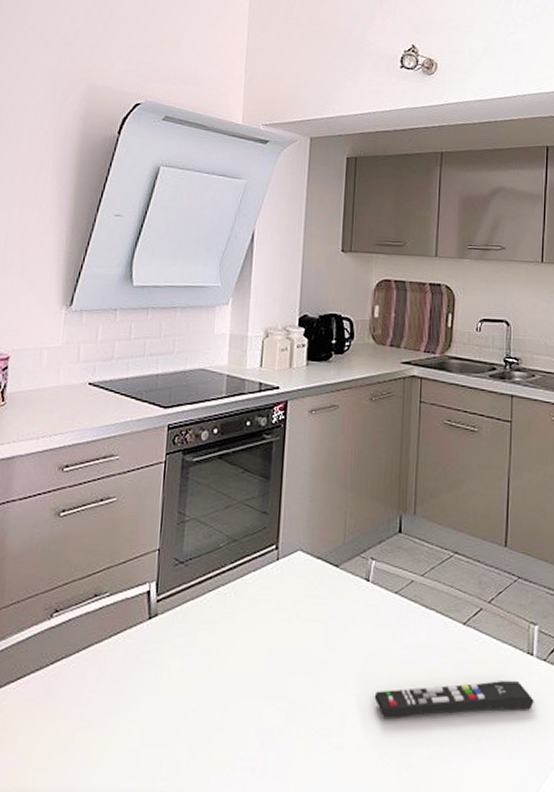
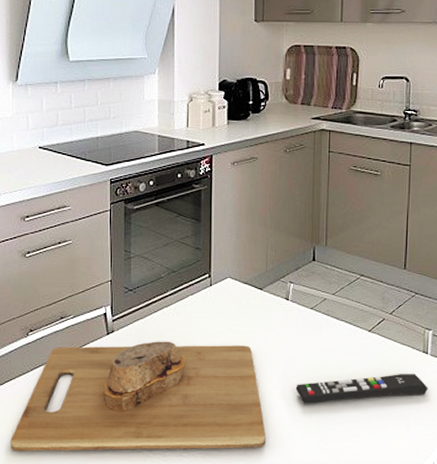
cutting board: none [14,629,337,778] -> present [10,341,267,452]

